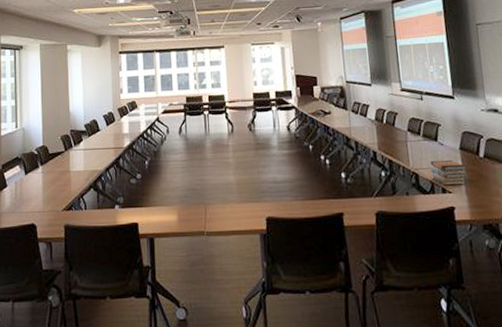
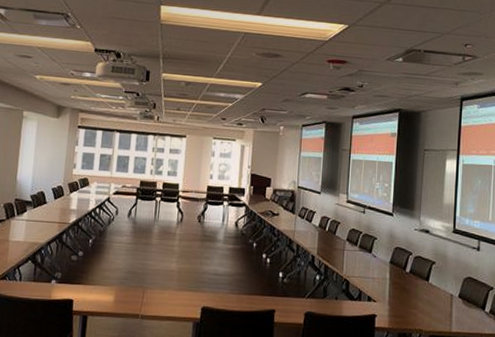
book stack: present [429,159,467,186] -> none [360,270,393,296]

